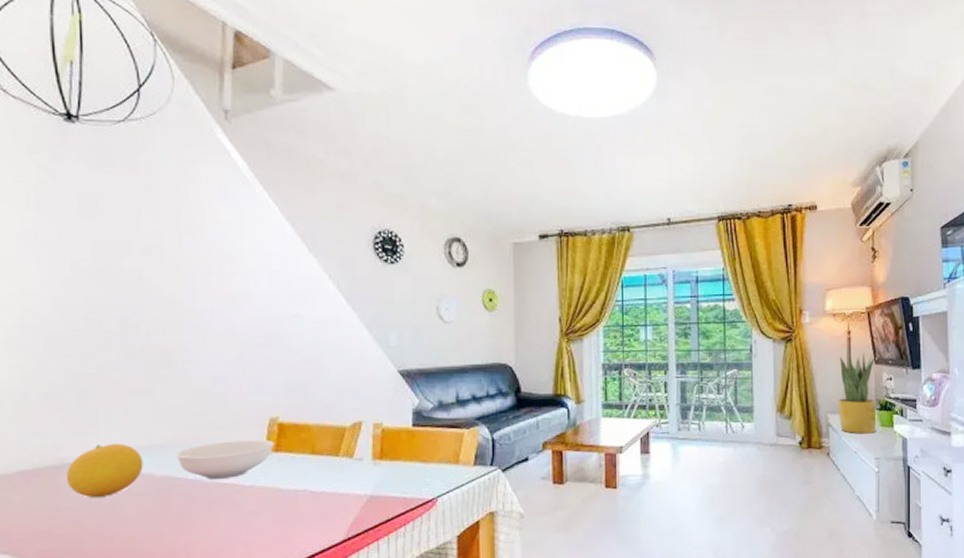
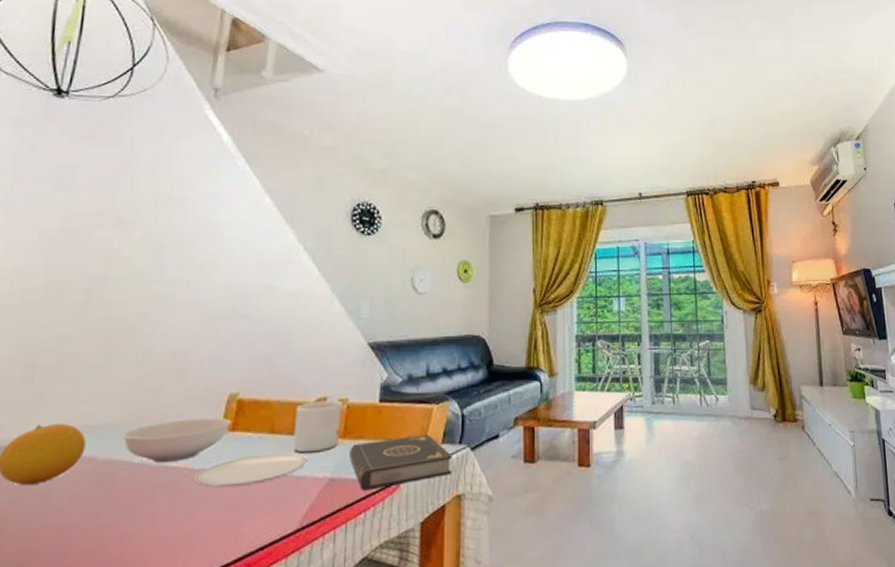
plate: none [244,472,349,503] -> present [193,452,308,488]
mug: none [334,424,378,473] -> present [294,400,343,453]
book: none [387,457,484,507] -> present [349,434,452,491]
planter: present [838,353,876,434] -> none [808,324,848,406]

